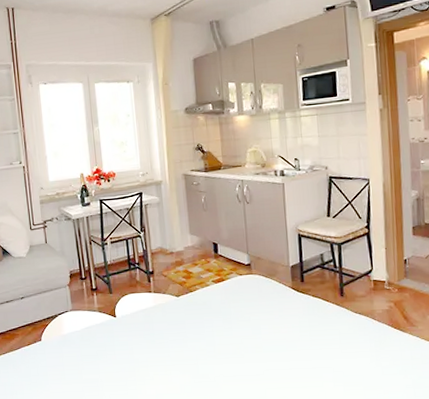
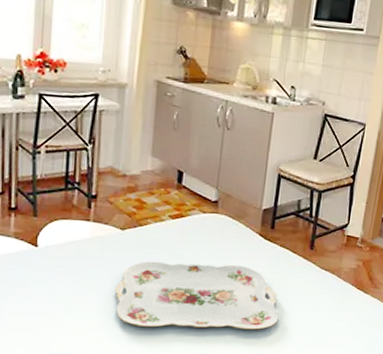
serving tray: none [179,317,324,376] -> present [115,261,279,330]

